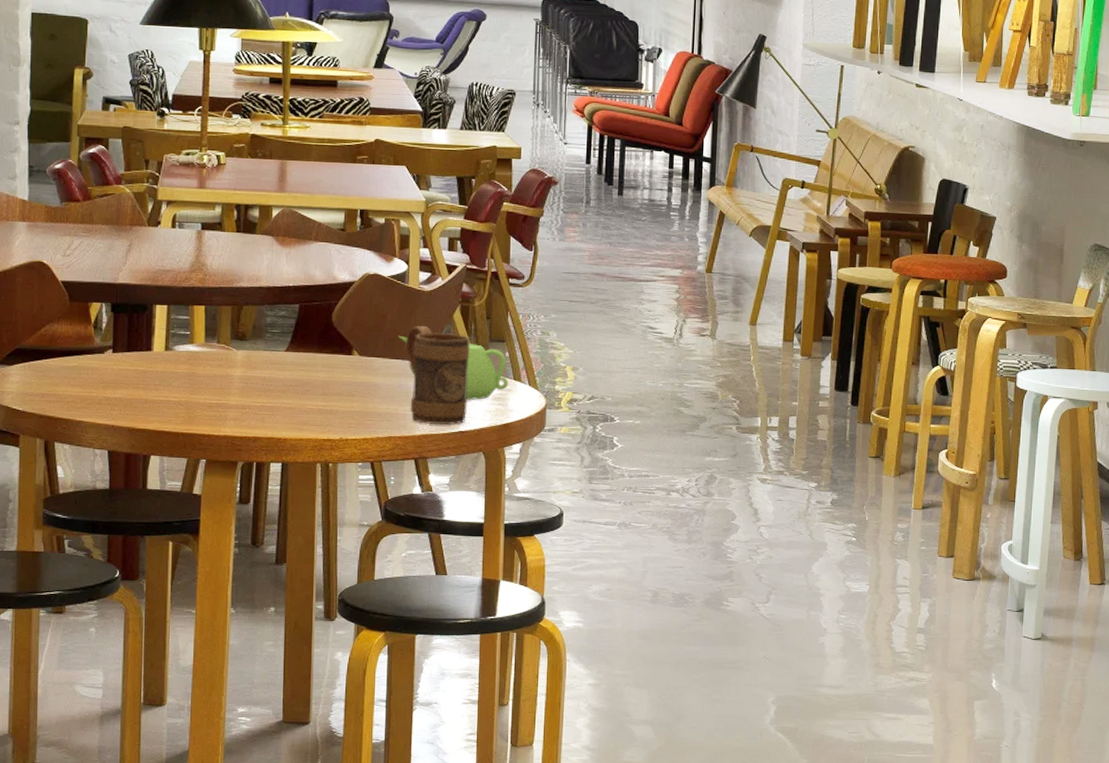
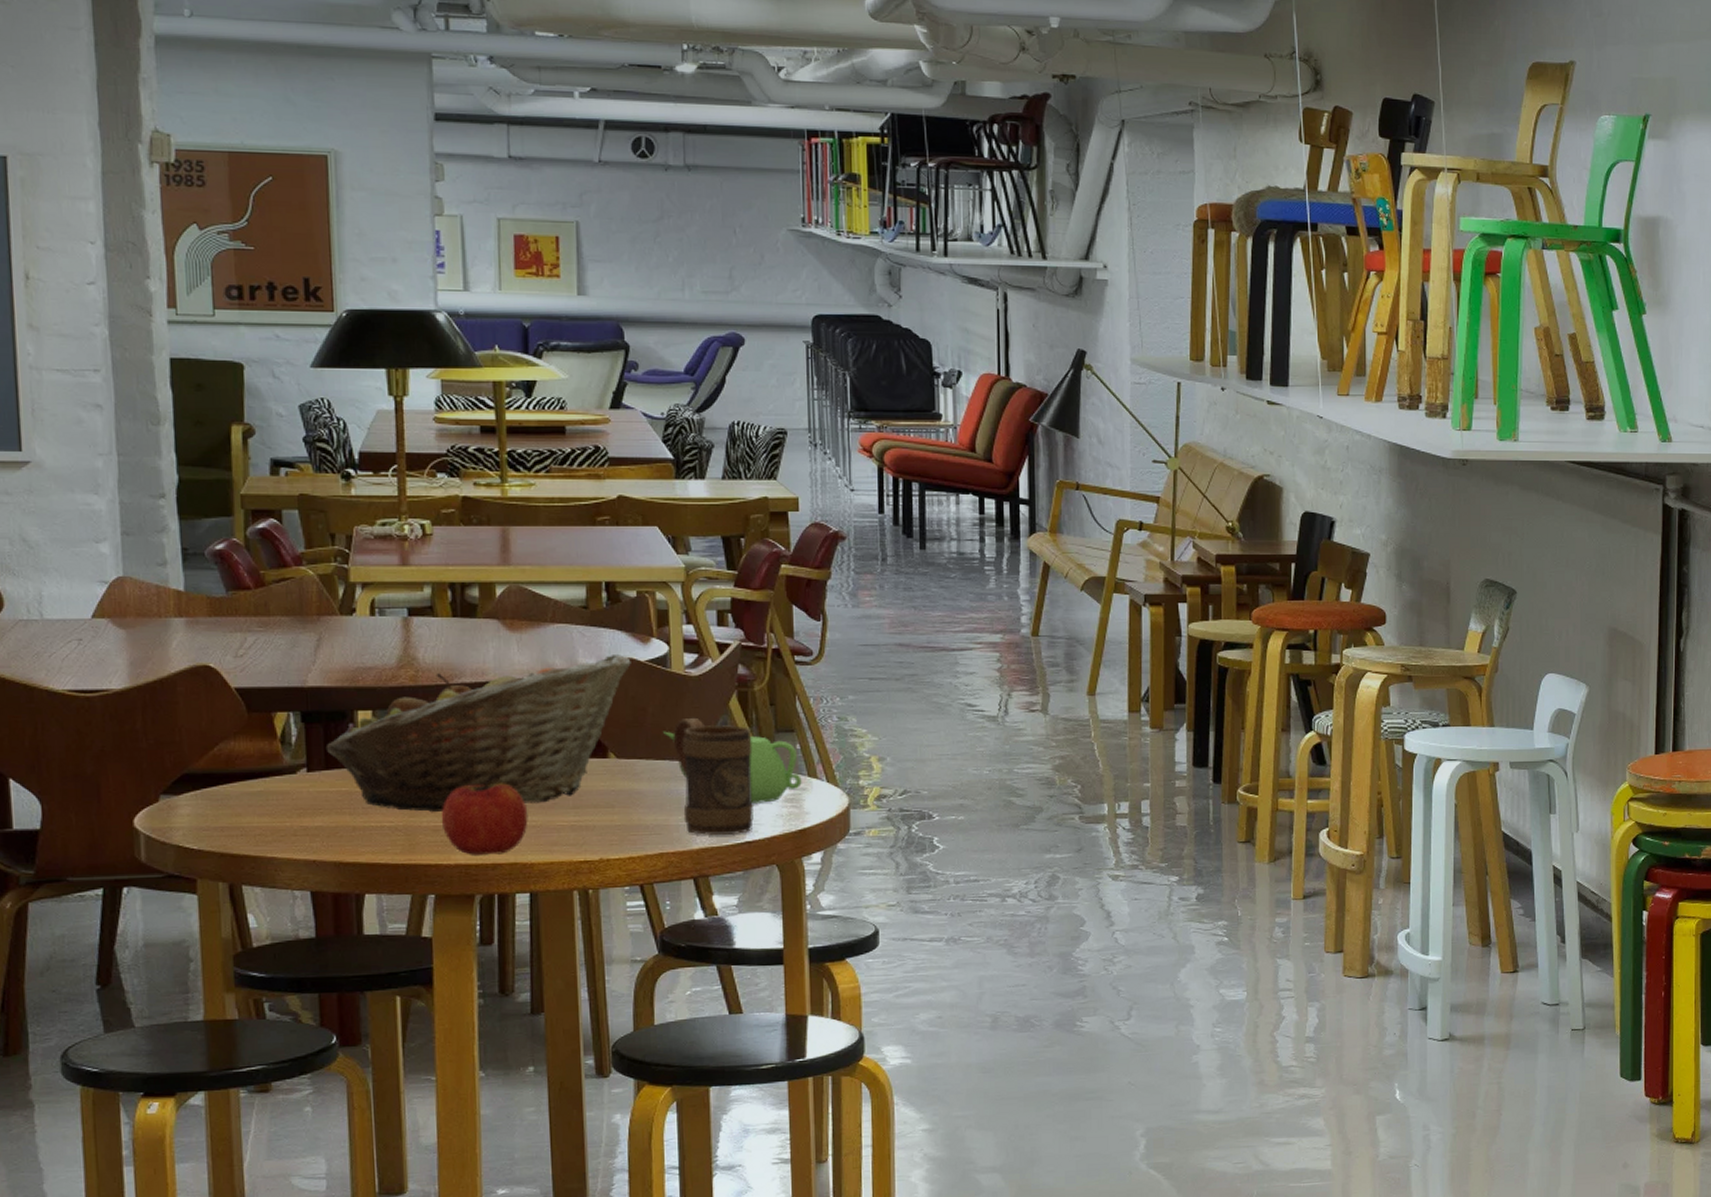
fruit basket: none [128,270,377,392] -> present [325,655,631,813]
apple: none [216,364,285,430] -> present [442,776,528,855]

